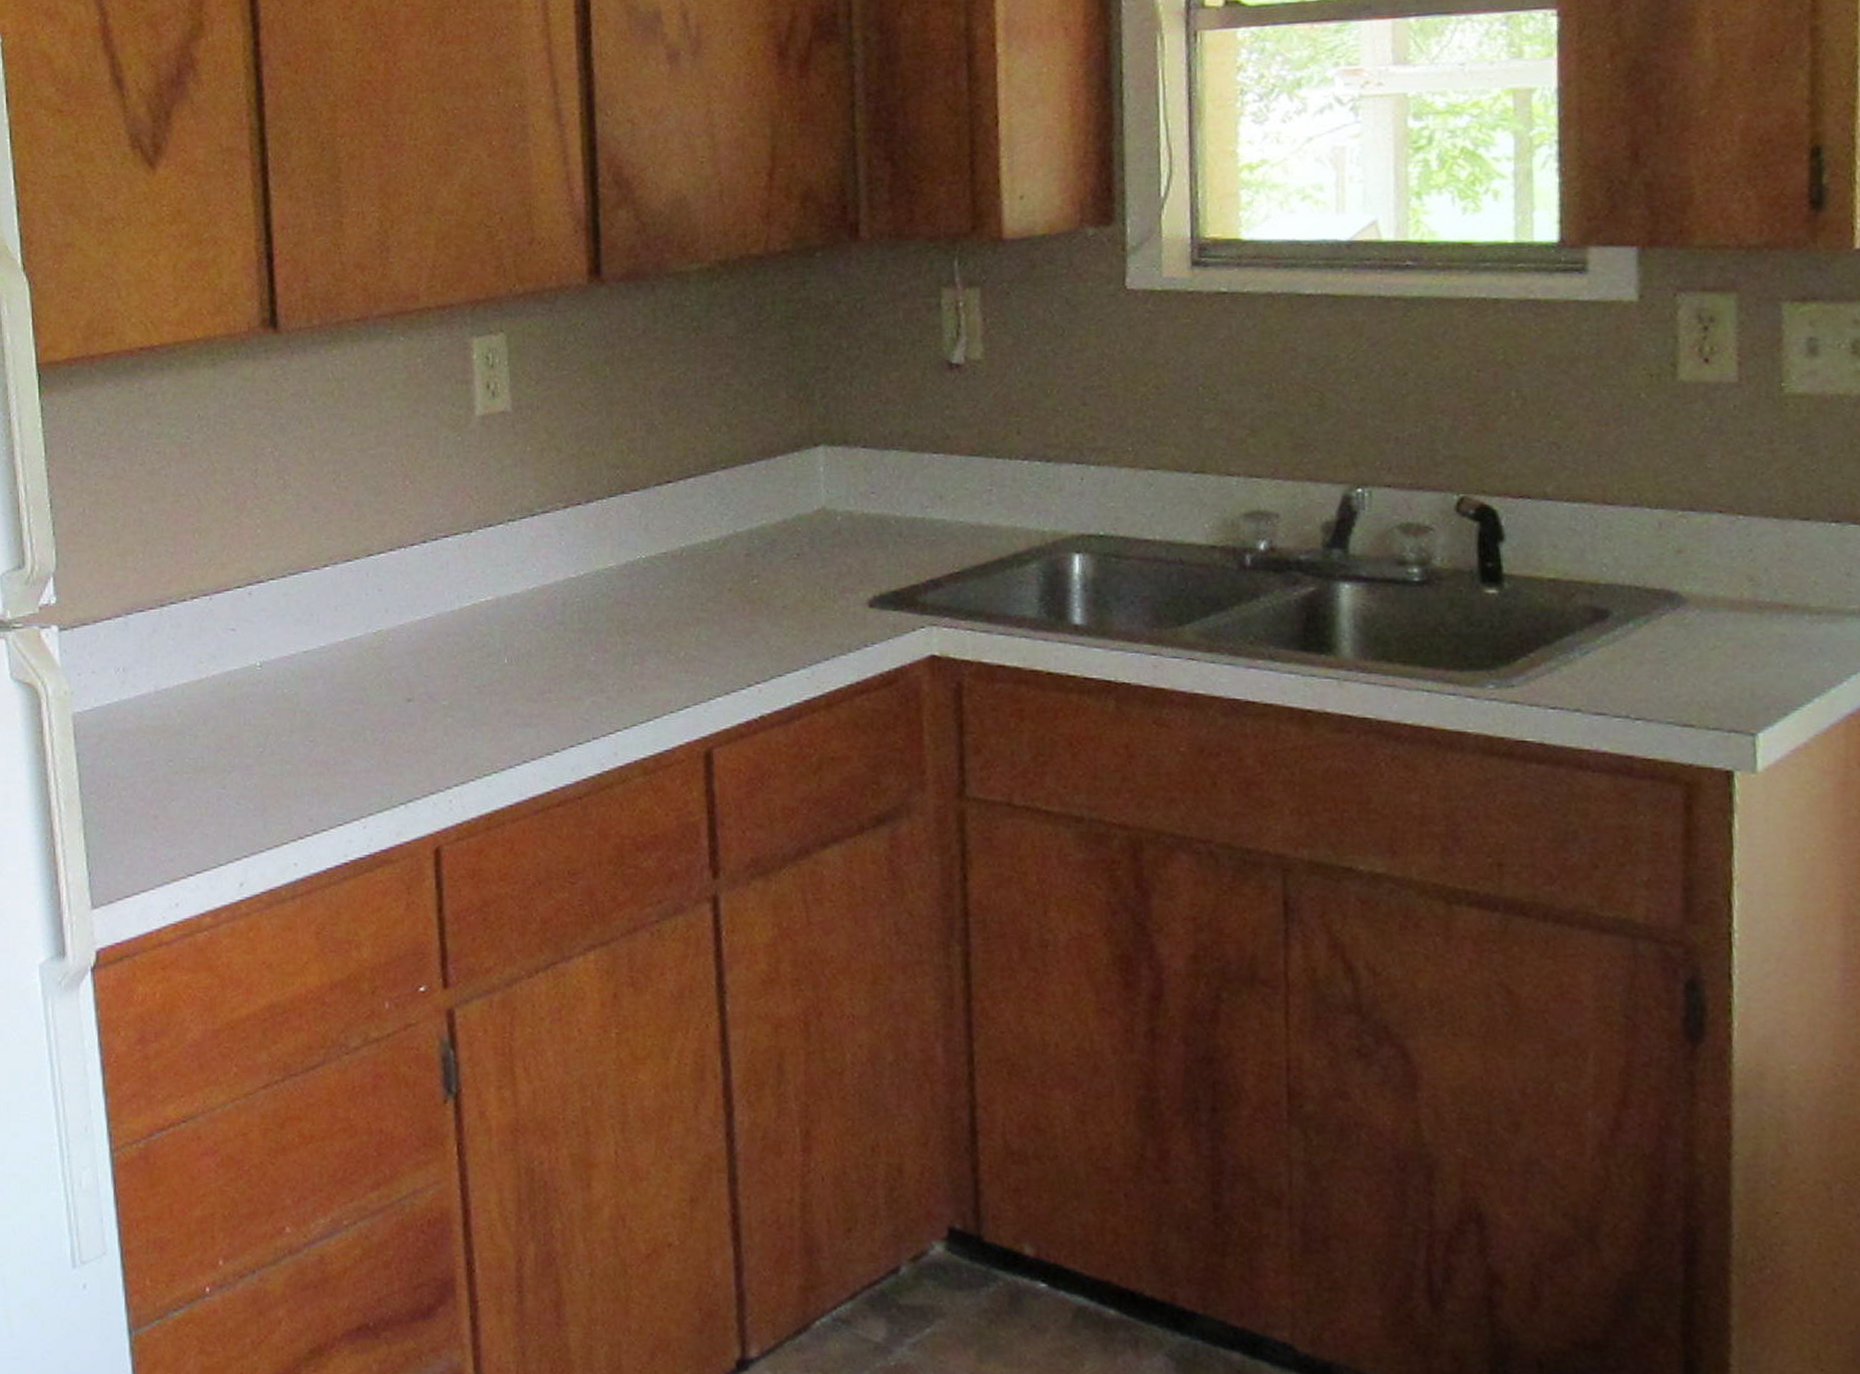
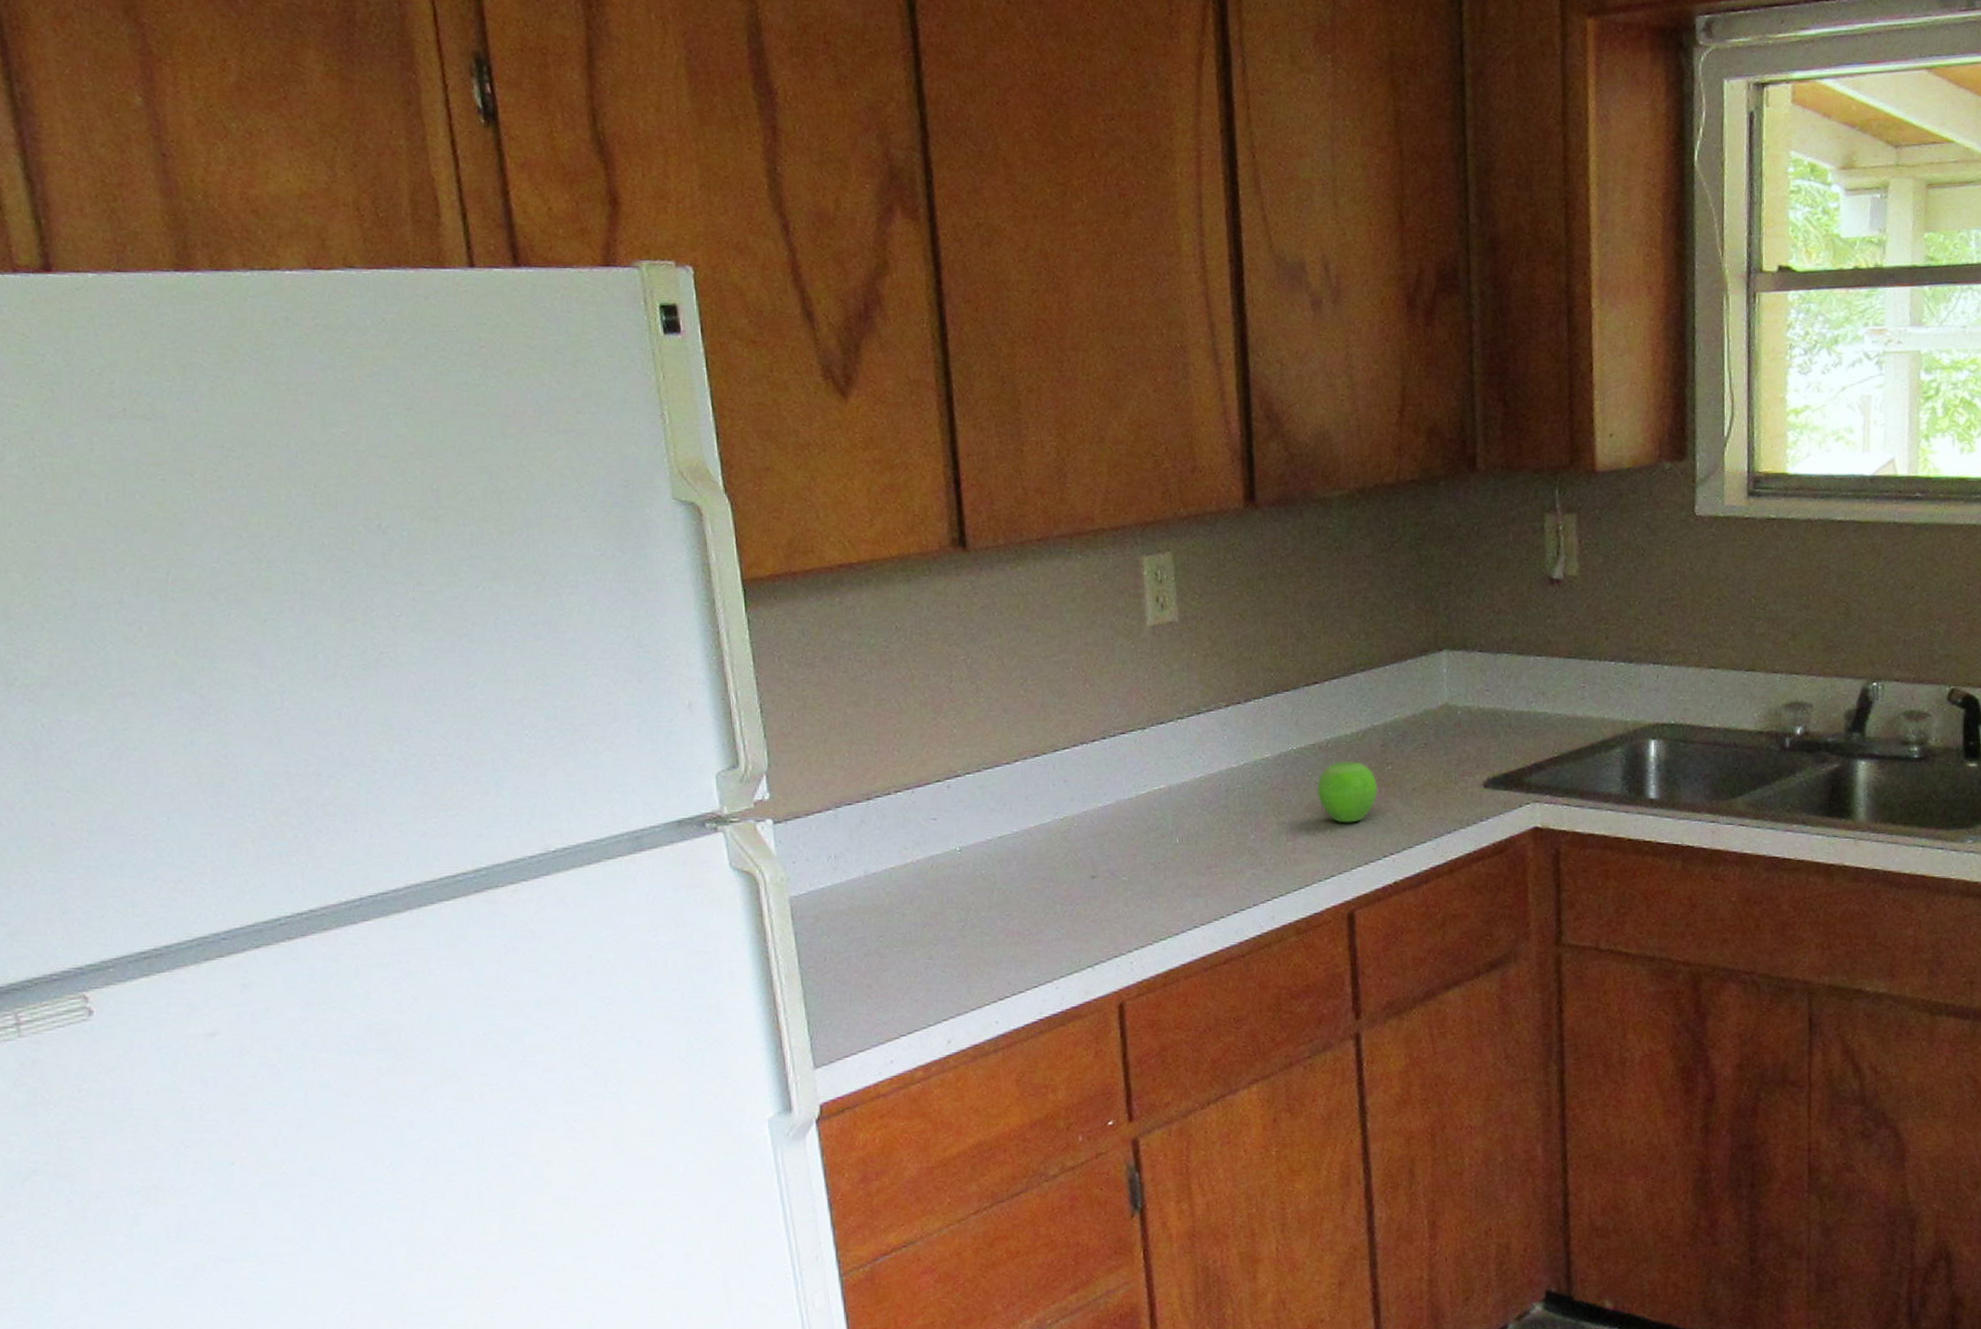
fruit: none [669,573,742,645] -> present [1317,761,1378,823]

